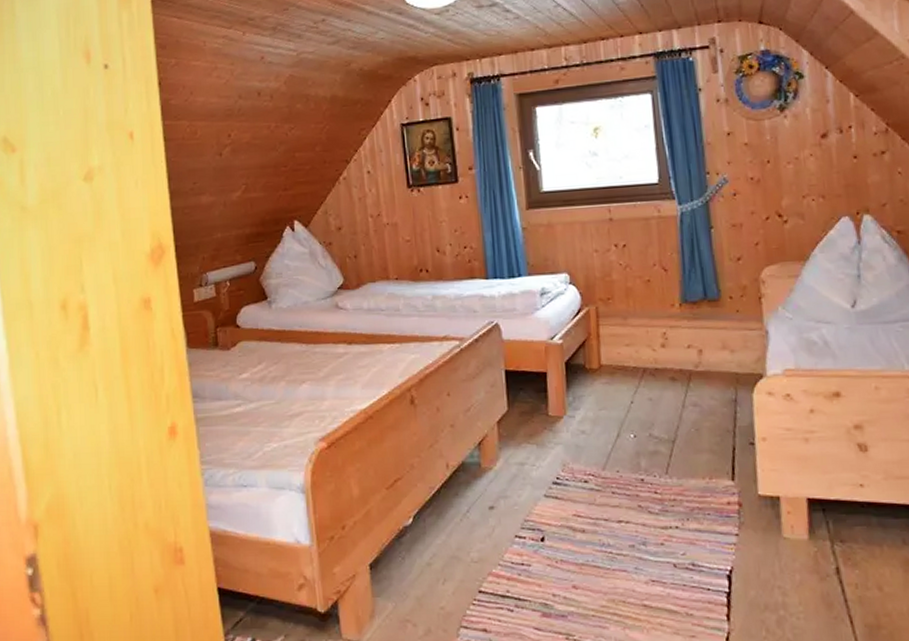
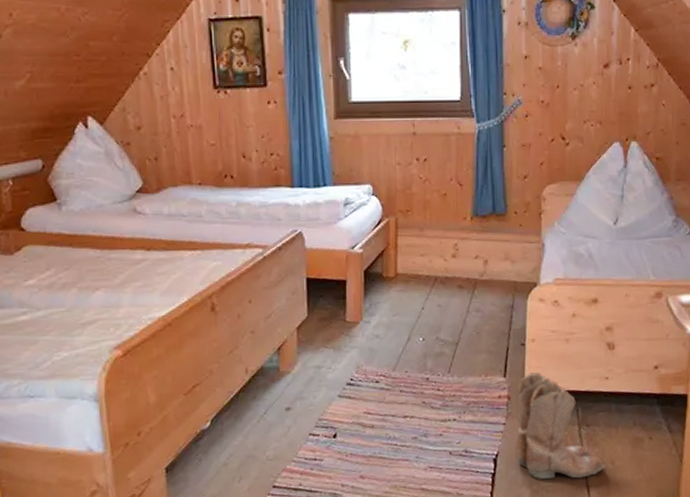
boots: none [749,475,871,605] -> present [515,371,605,479]

